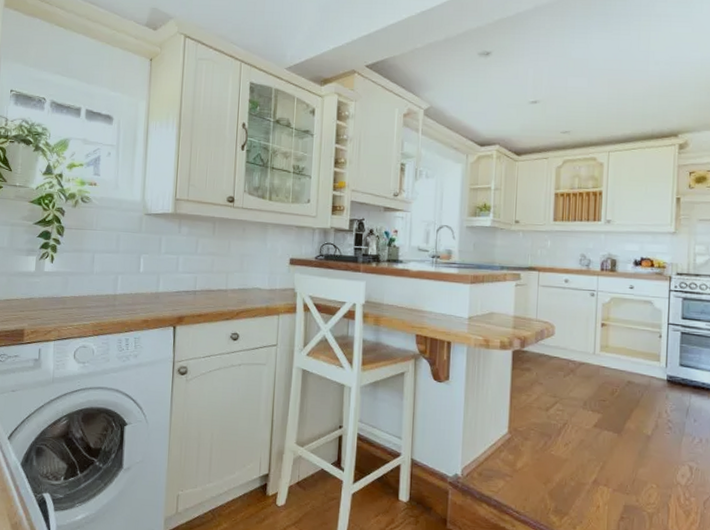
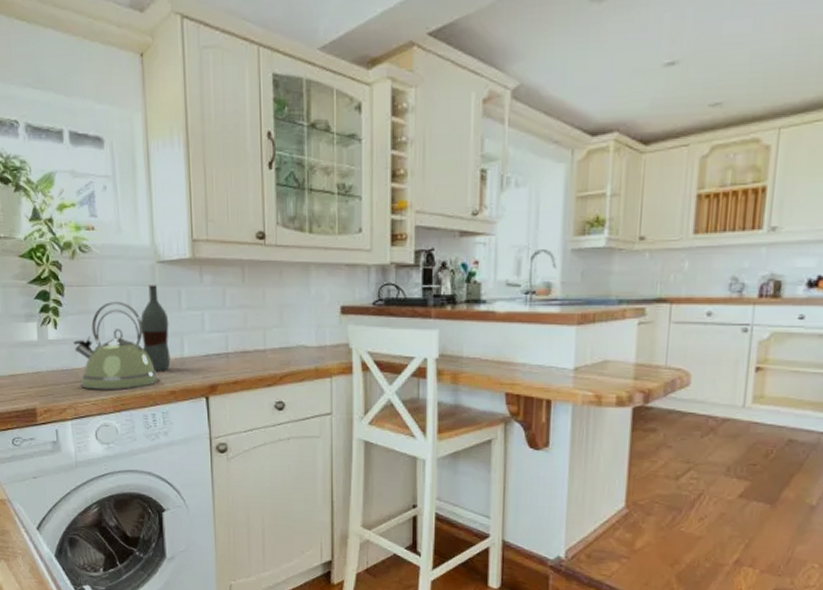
kettle: none [65,243,135,317] -> present [73,301,158,391]
bottle: none [125,232,149,303] -> present [140,285,171,371]

